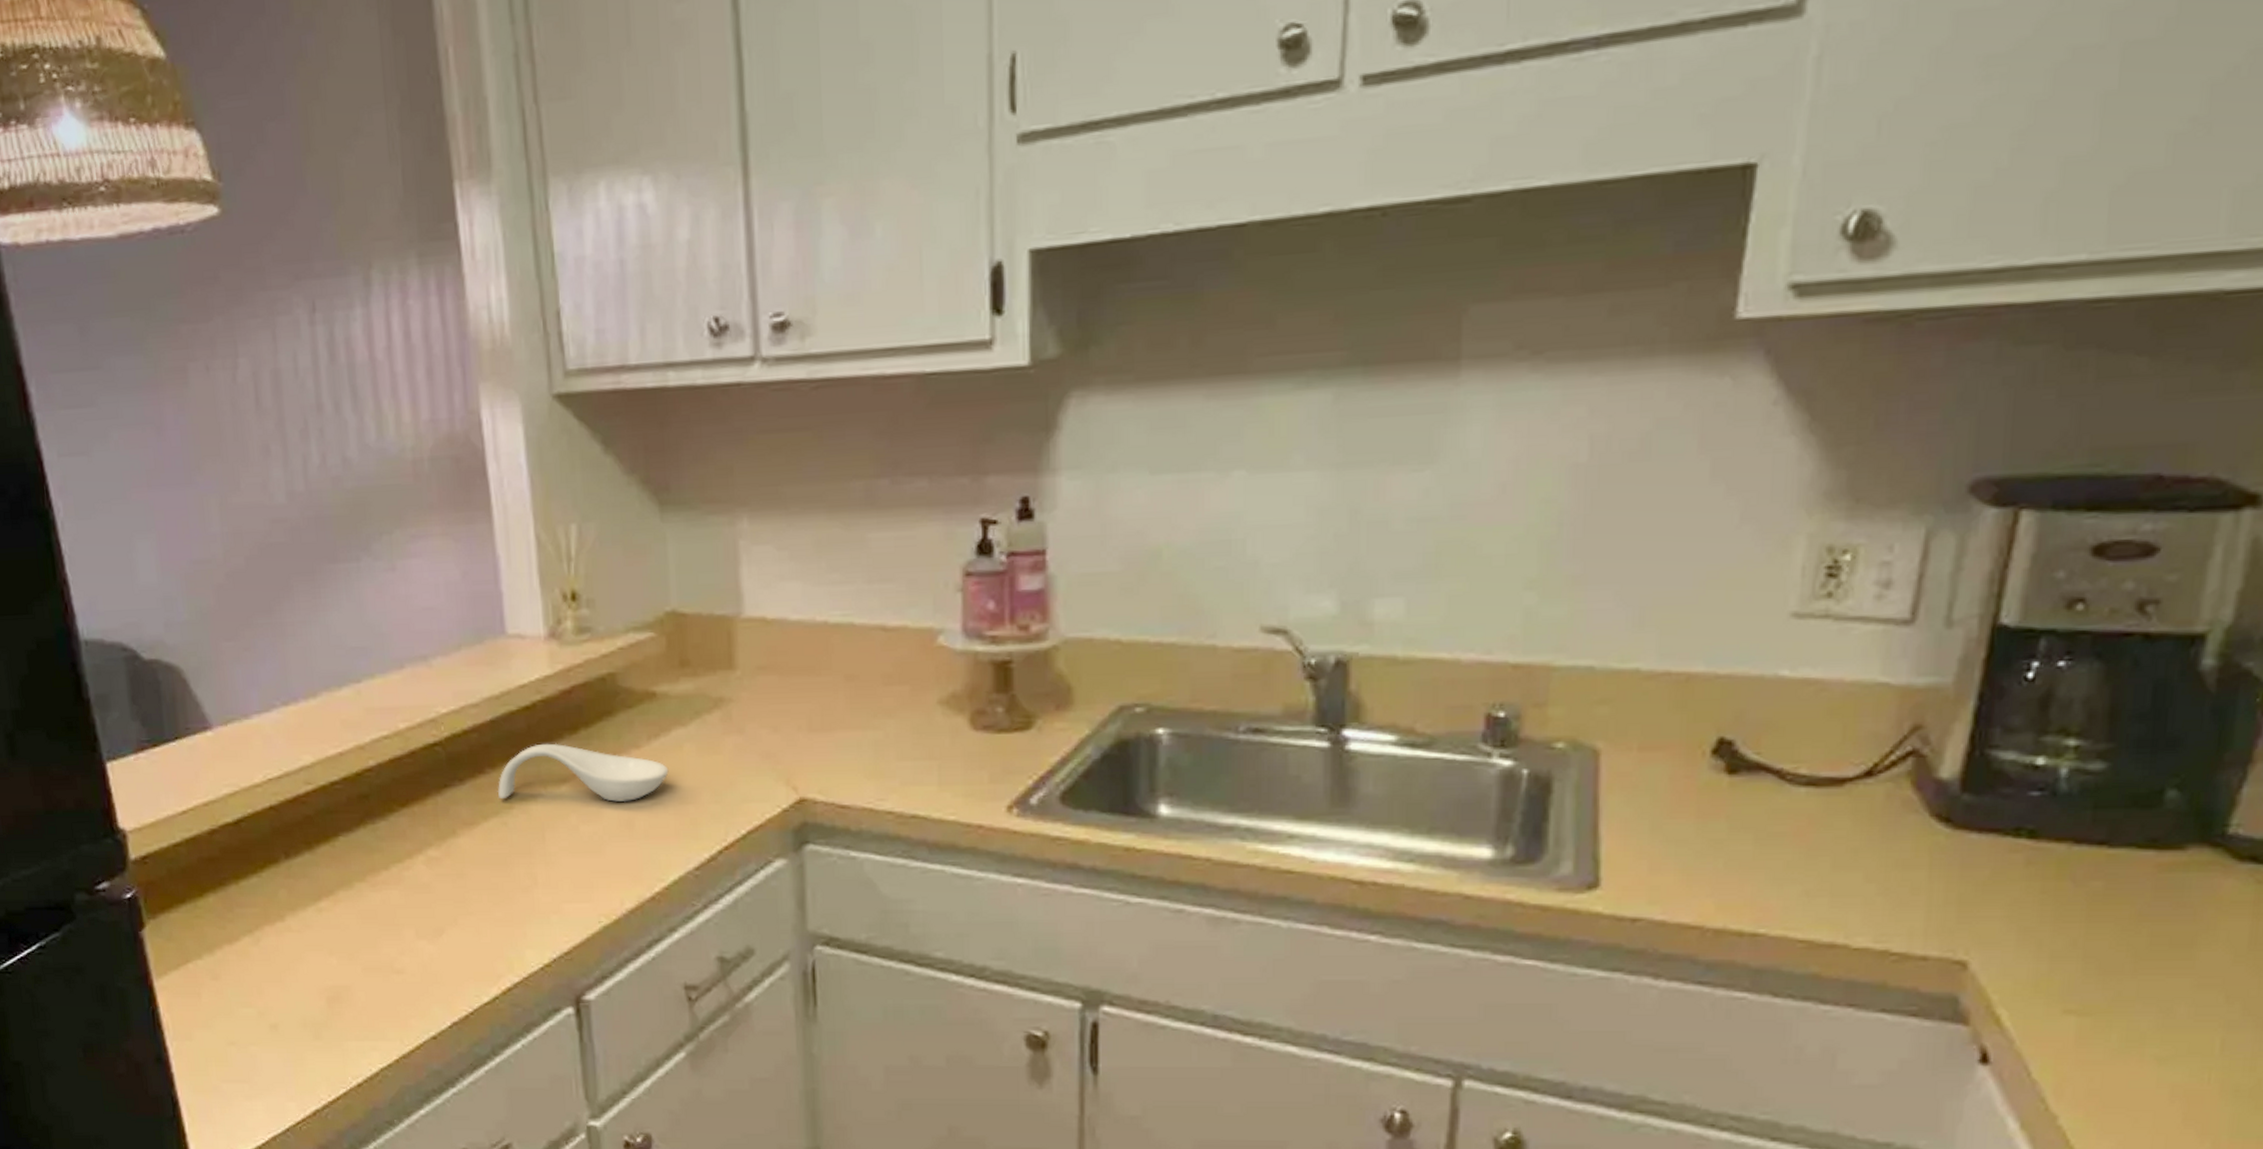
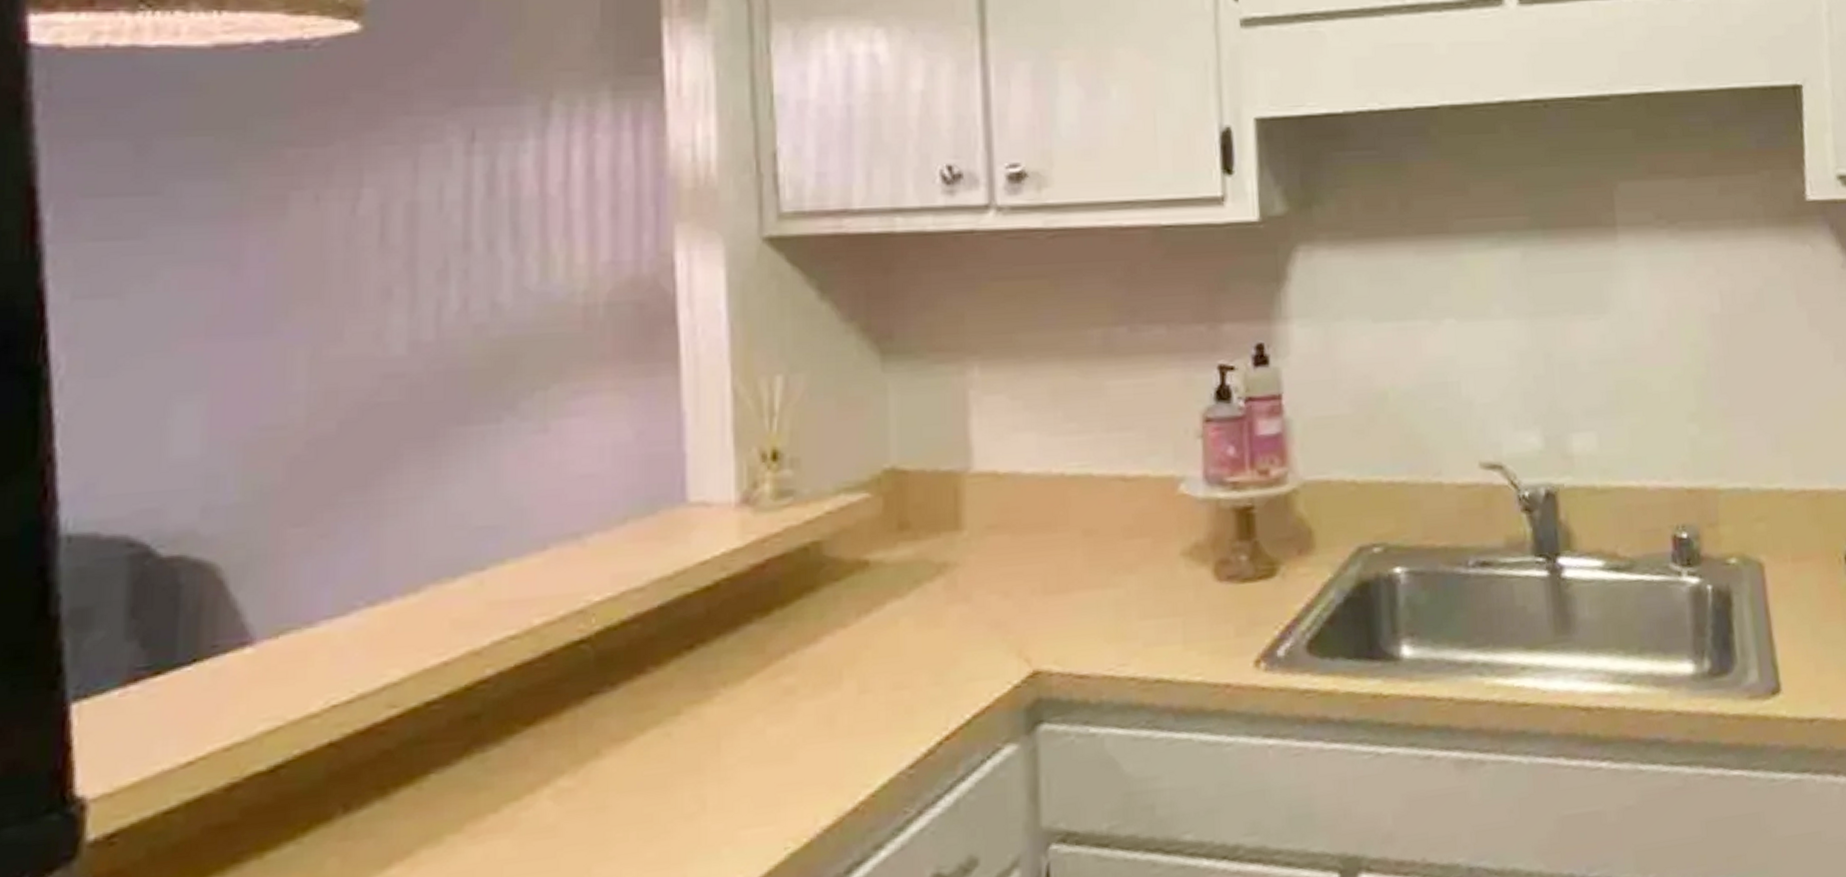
spoon rest: present [497,743,669,803] -> none [660,628,881,704]

